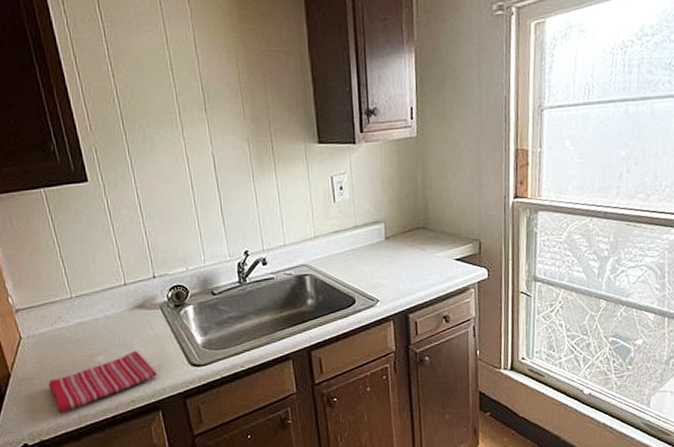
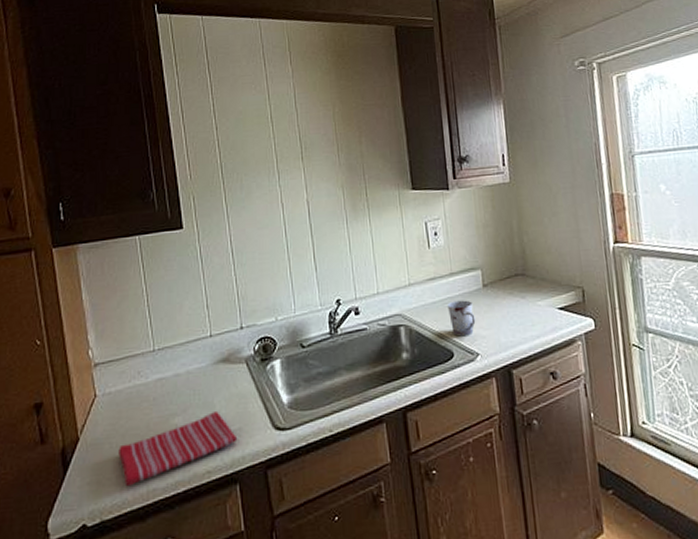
cup: none [351,251,377,285] -> present [448,300,476,337]

